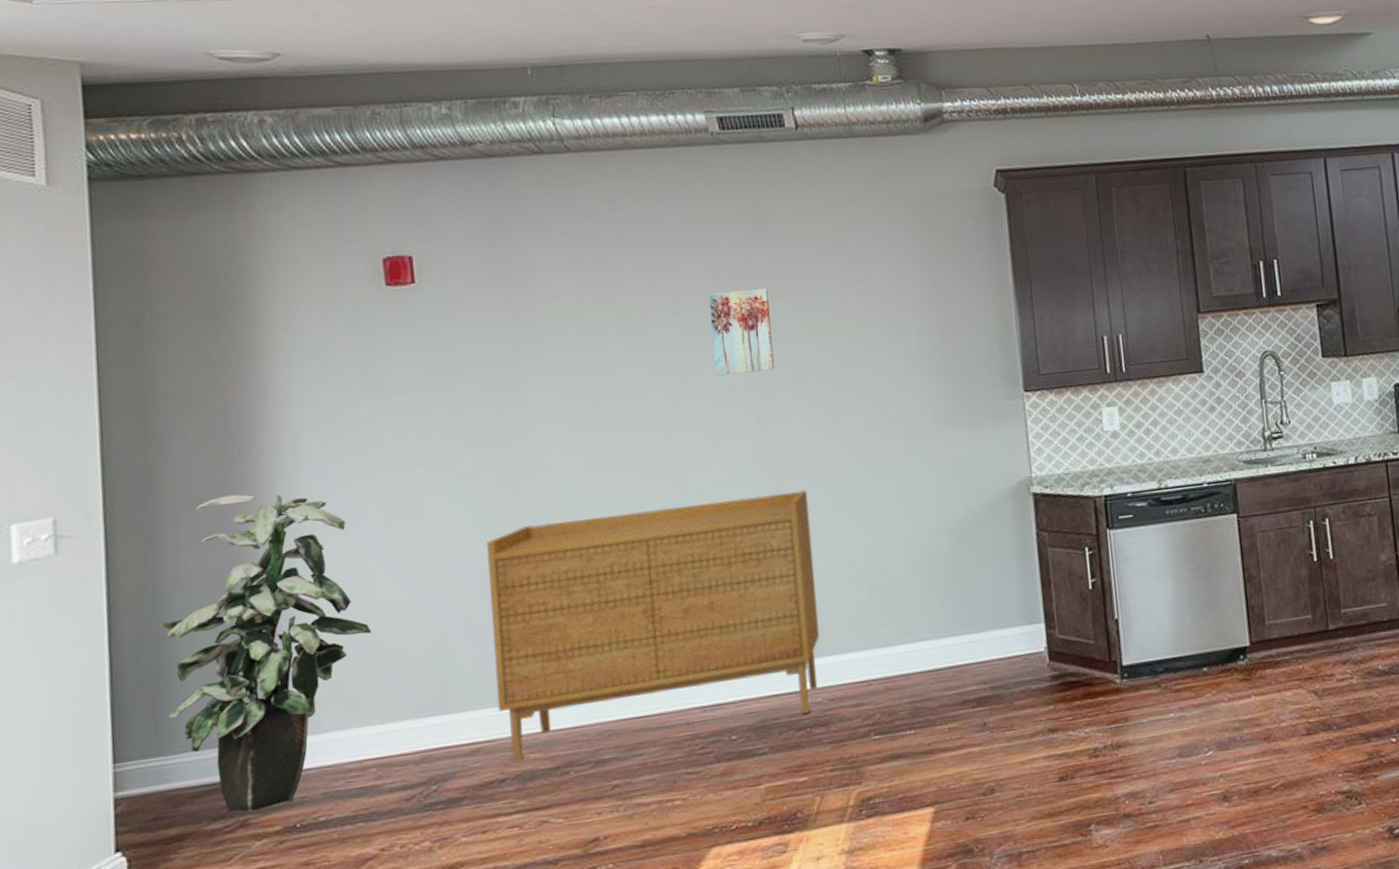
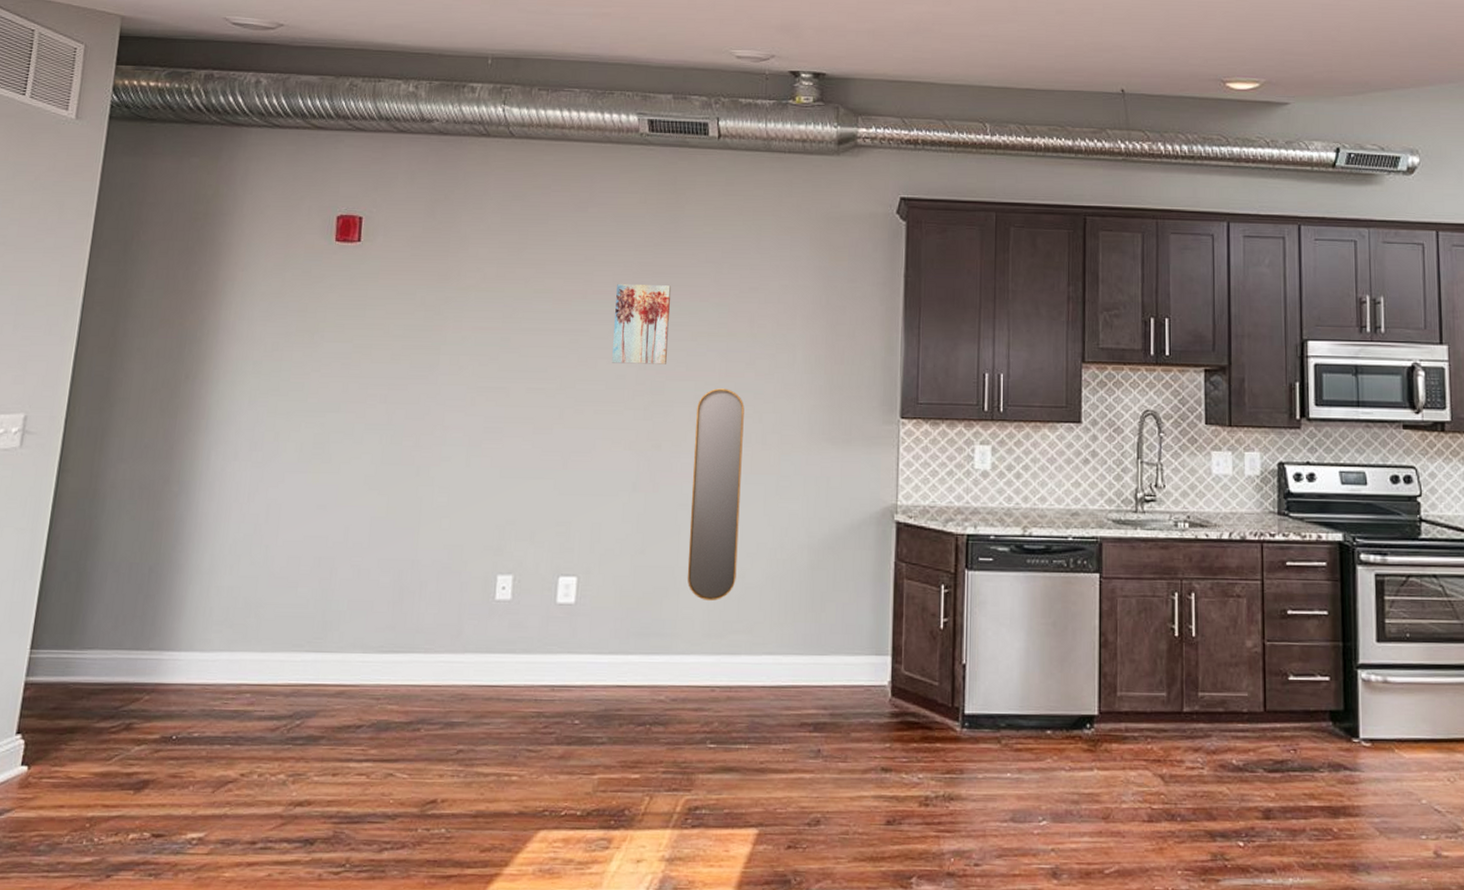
indoor plant: present [158,494,372,812] -> none [83,415,269,717]
sideboard: present [487,490,819,763] -> none [366,482,680,711]
home mirror: none [813,386,879,599] -> present [687,388,745,600]

